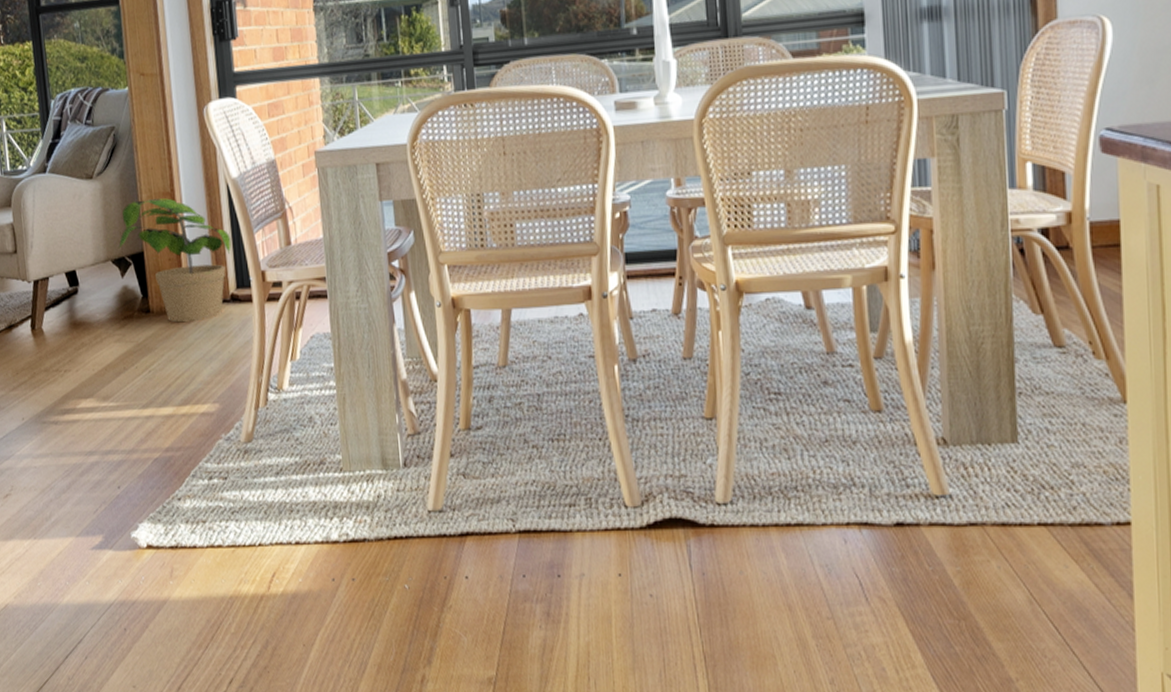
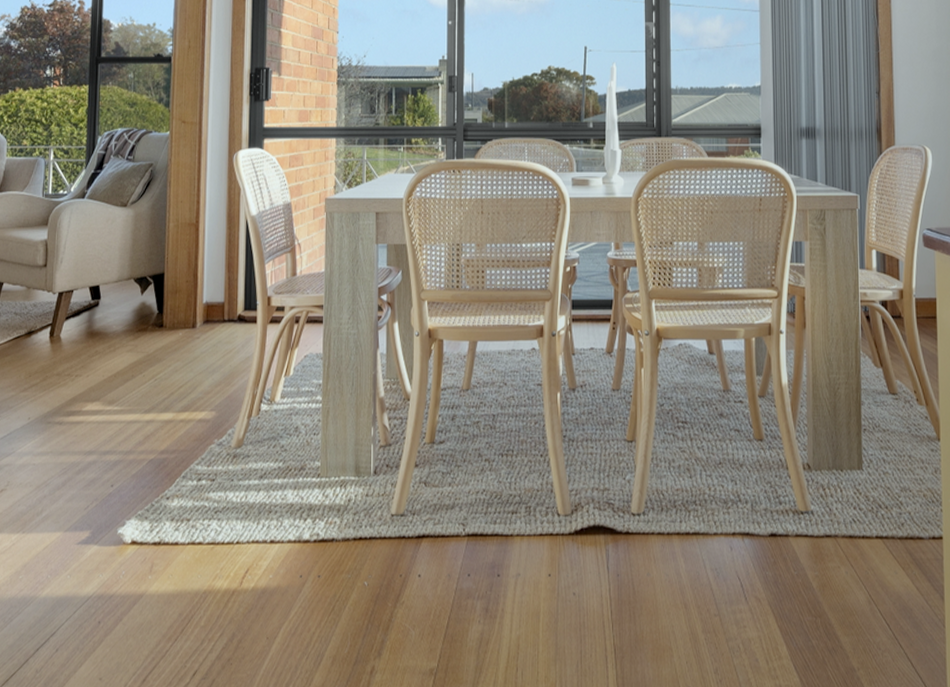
potted plant: present [117,198,231,323] -> none [141,228,244,338]

